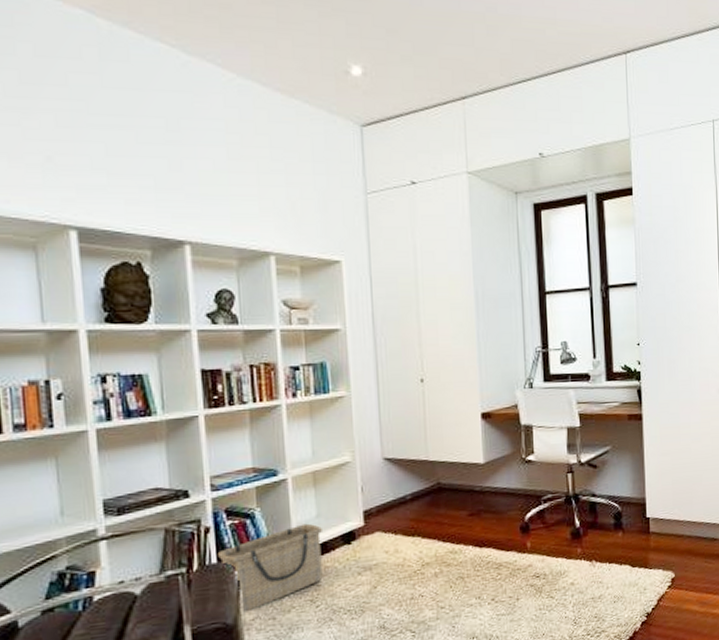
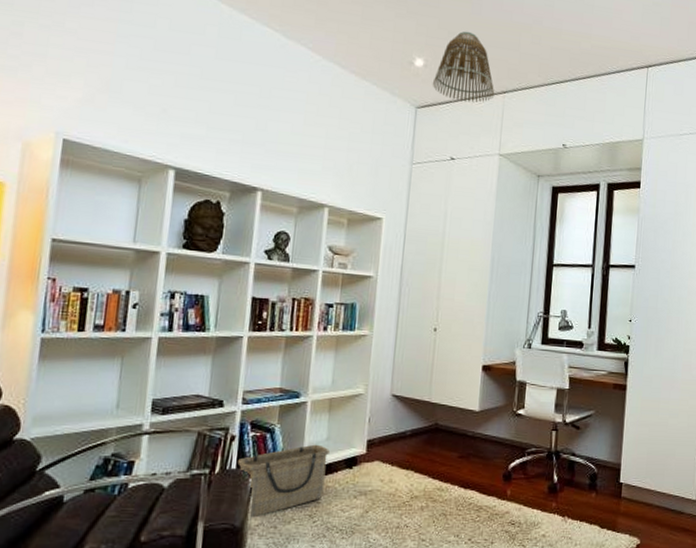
lamp shade: none [376,27,453,114] -> present [432,31,495,103]

